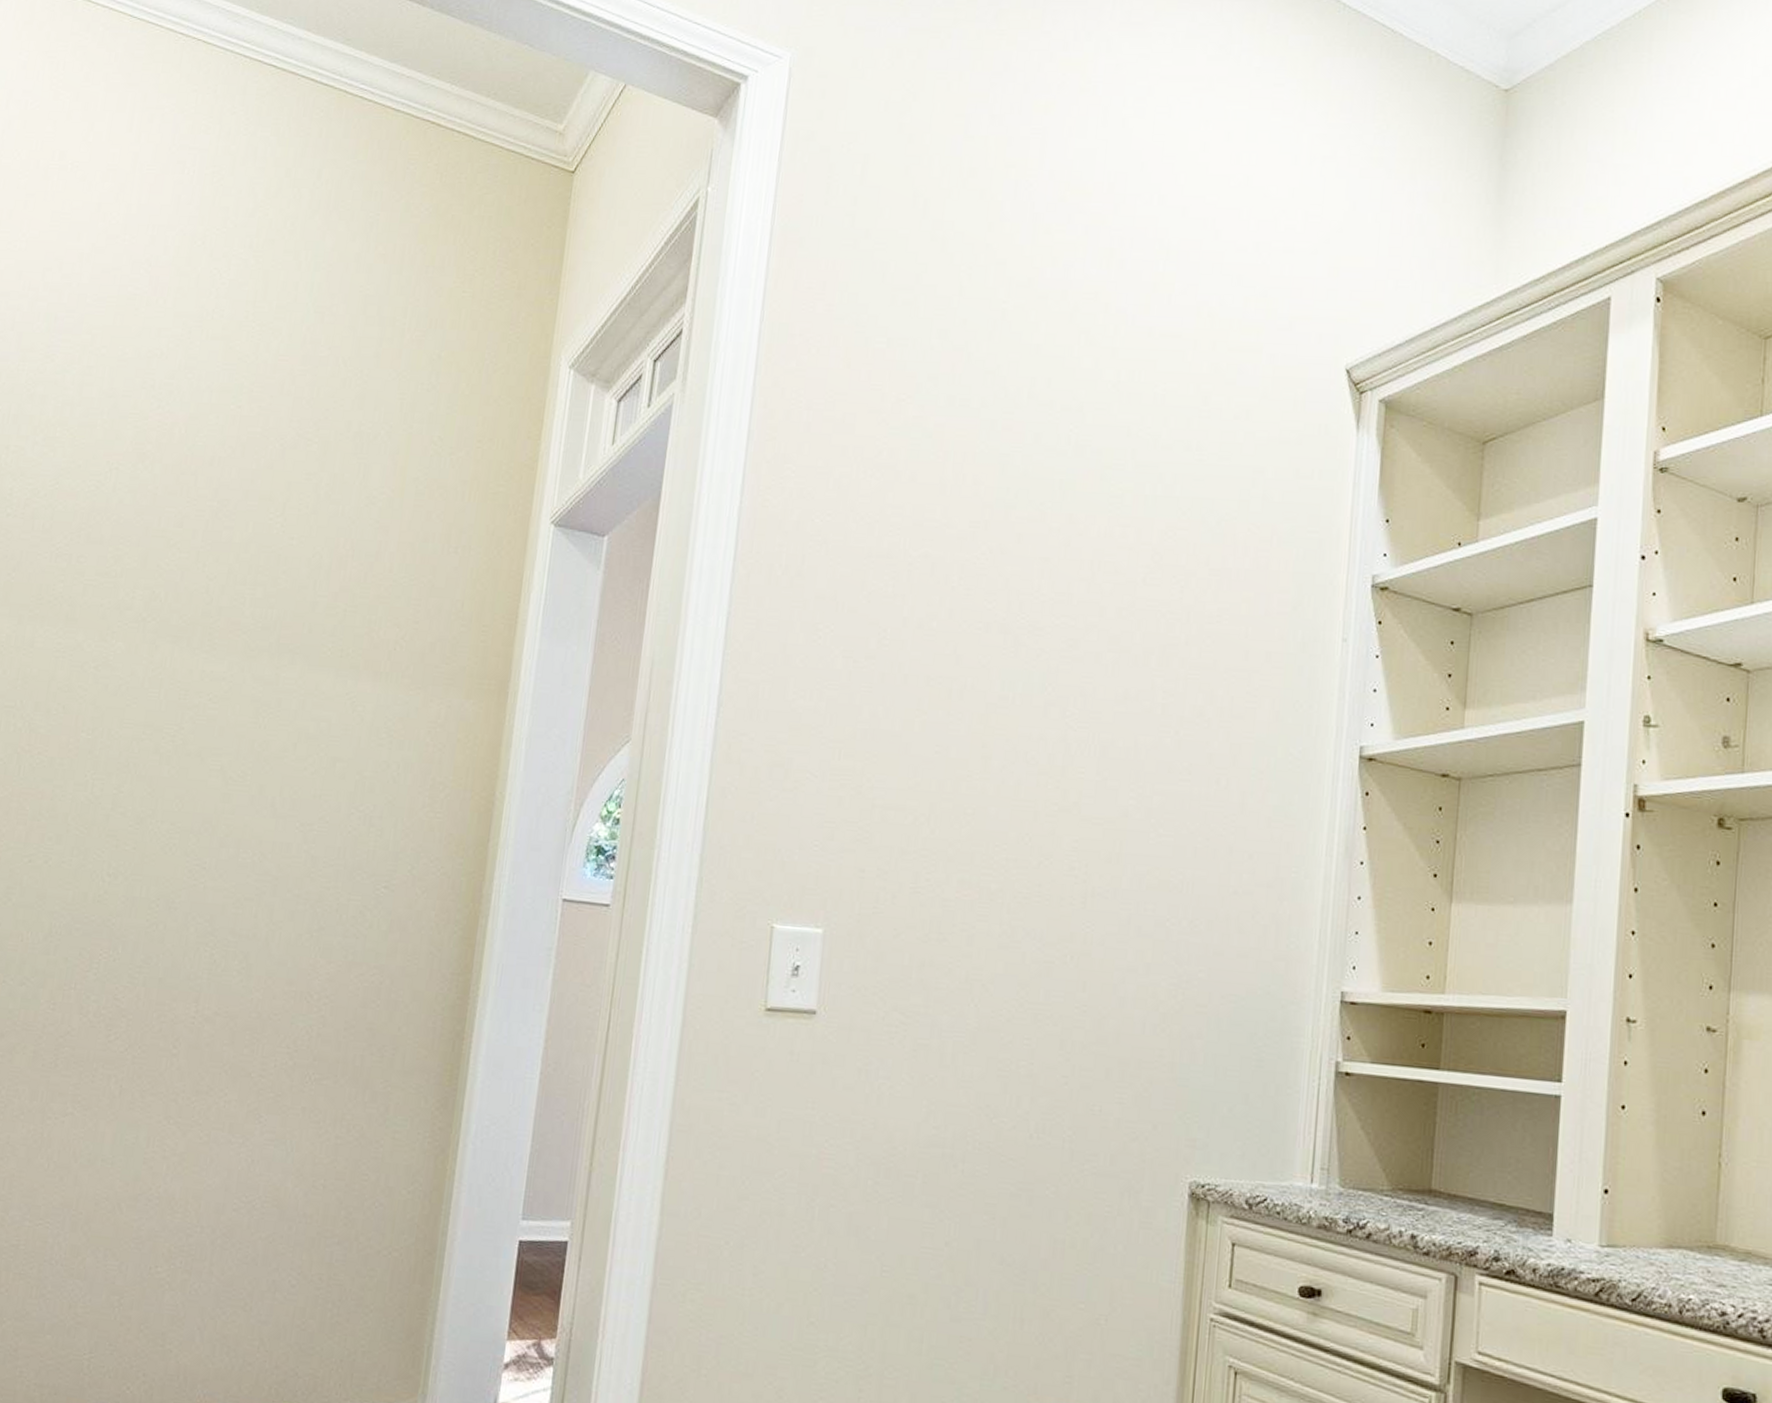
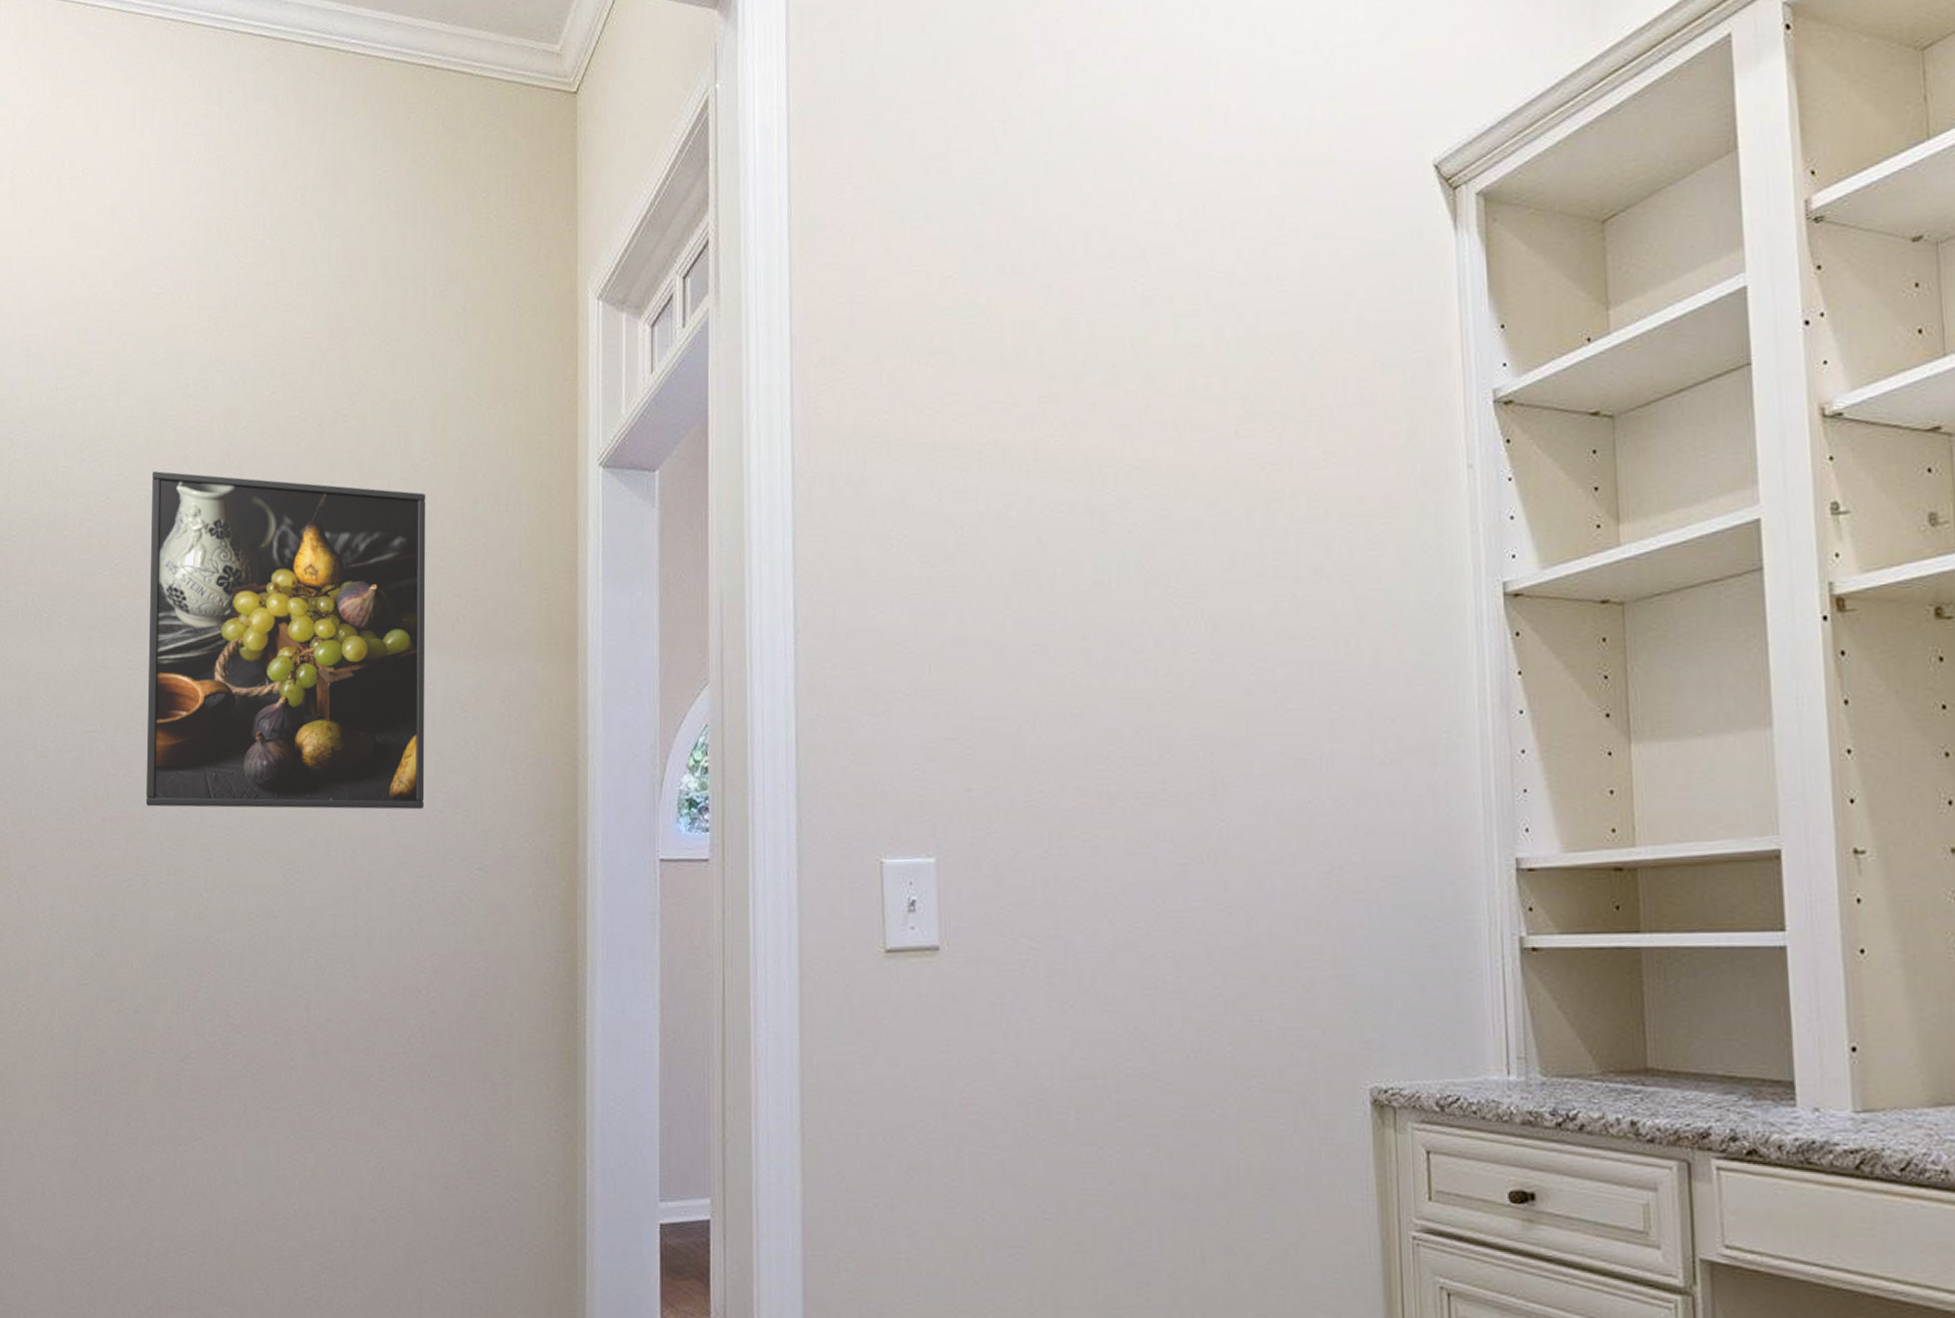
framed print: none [57,464,379,824] -> present [145,471,426,810]

